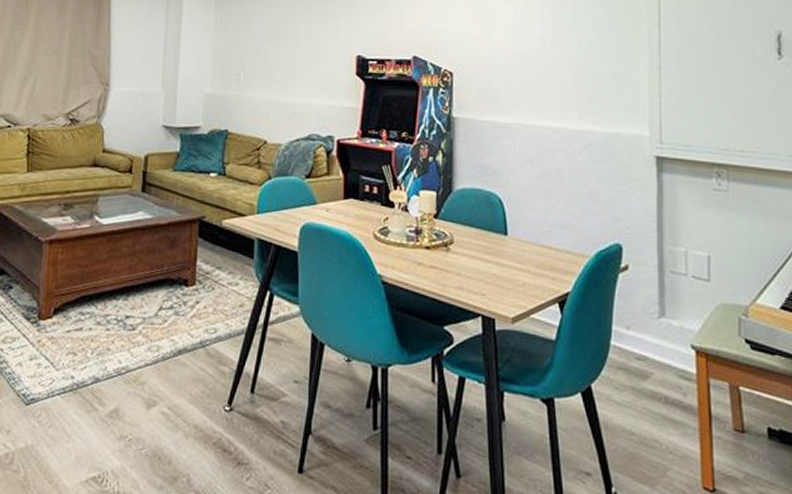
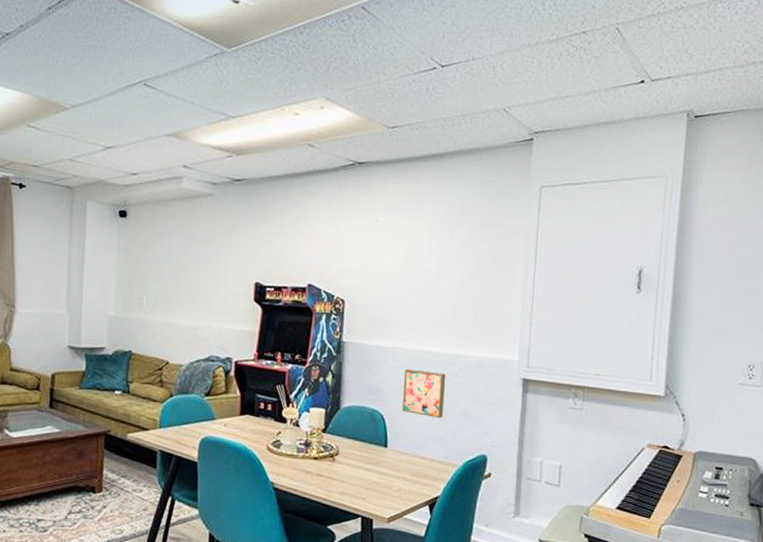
wall art: none [522,146,569,201] -> present [402,368,446,418]

